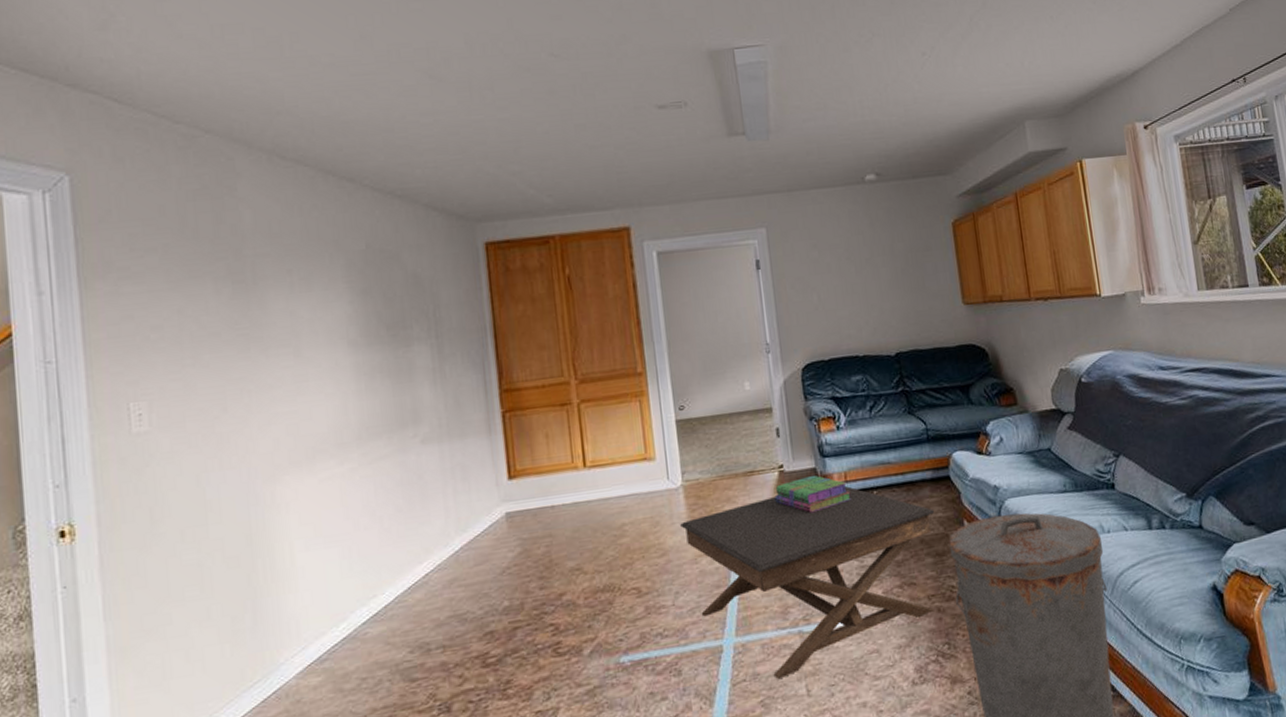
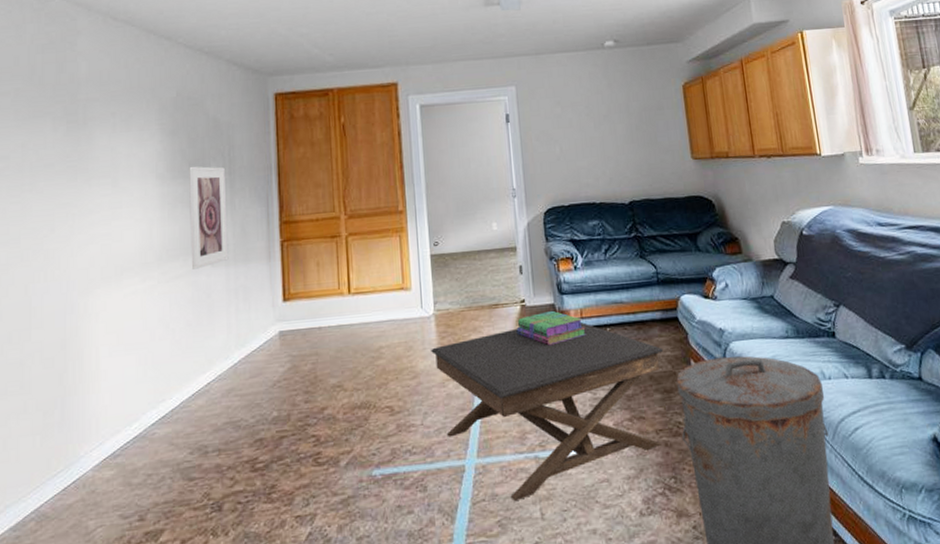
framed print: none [387,329,442,448] -> present [189,166,229,269]

